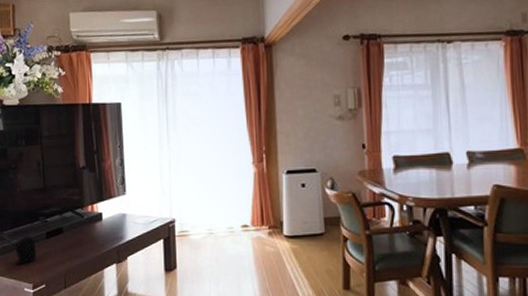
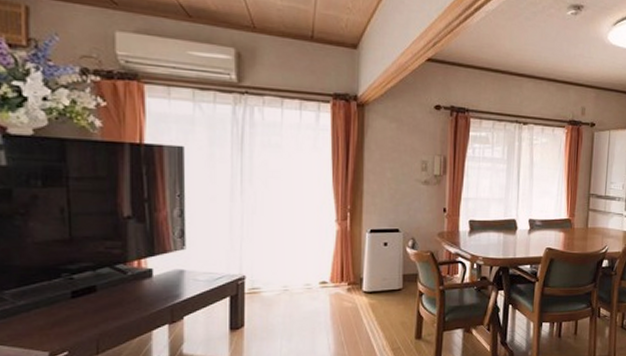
speaker: present [14,235,37,265] -> none [21,295,57,331]

